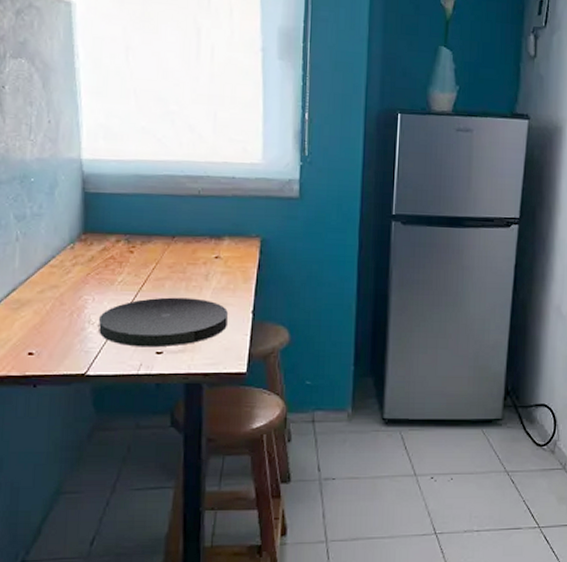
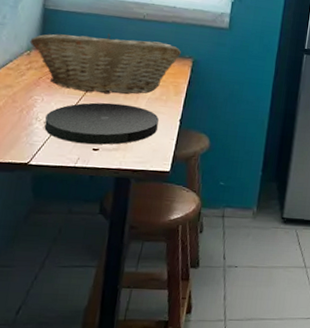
fruit basket: none [72,215,246,287] -> present [30,33,181,94]

